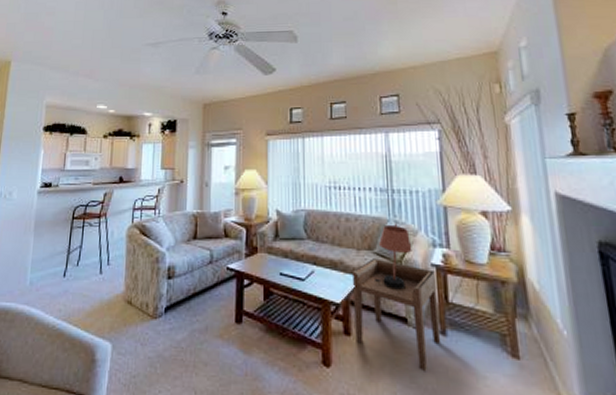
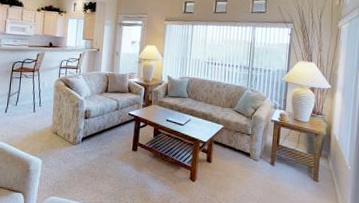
side table: present [353,258,441,371] -> none [214,114,273,186]
table lamp: present [373,223,412,290] -> none [231,91,260,136]

